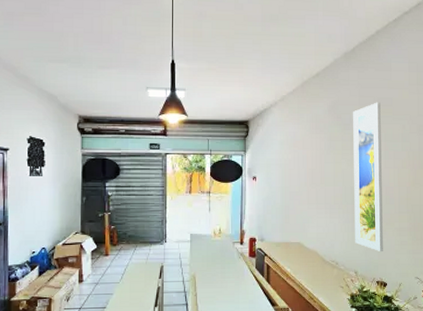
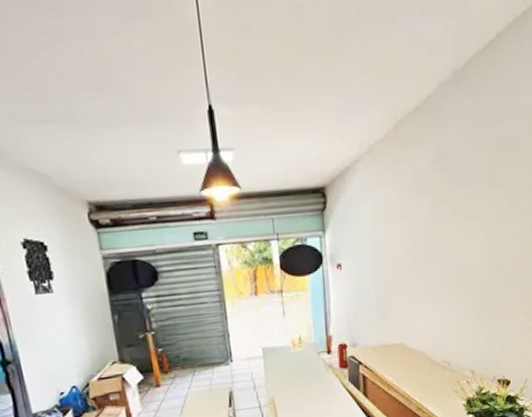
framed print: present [353,102,383,251] -> none [466,142,506,344]

